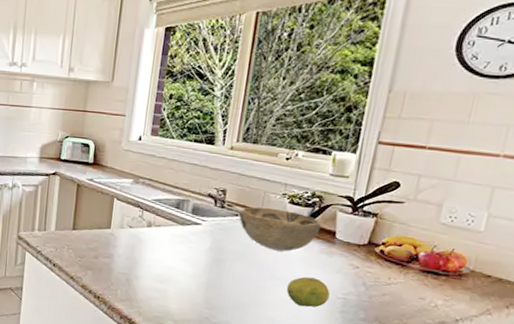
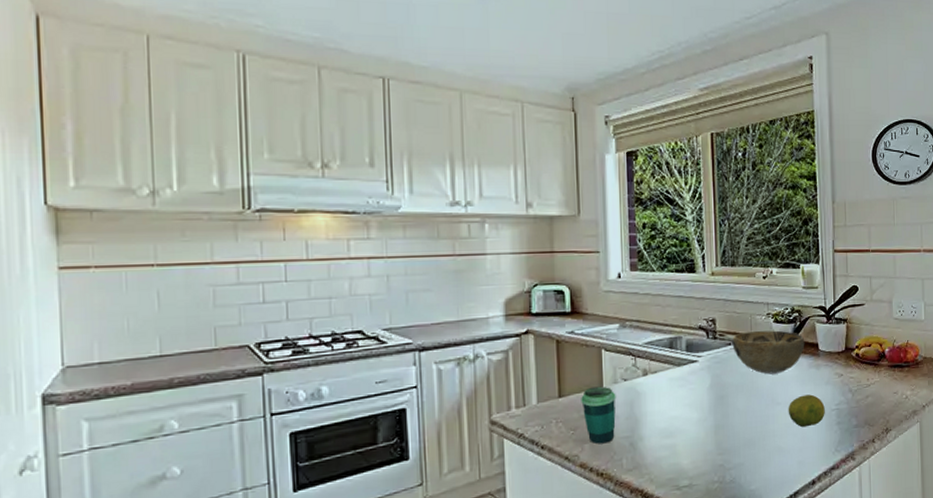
cup: none [90,227,121,275] -> present [581,386,616,444]

